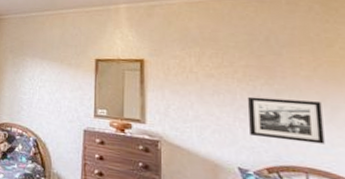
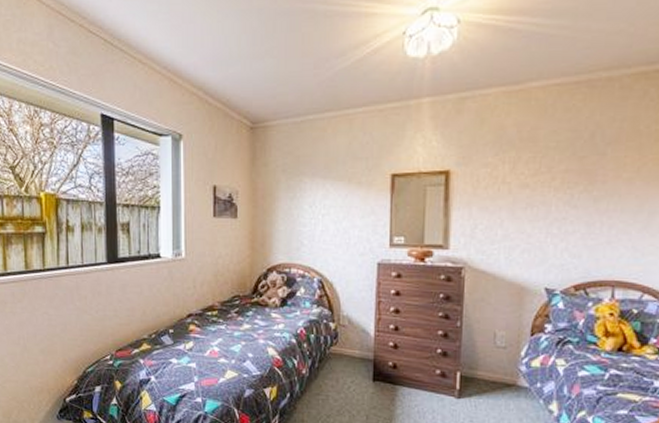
picture frame: present [248,96,325,144] -> none [561,207,639,254]

